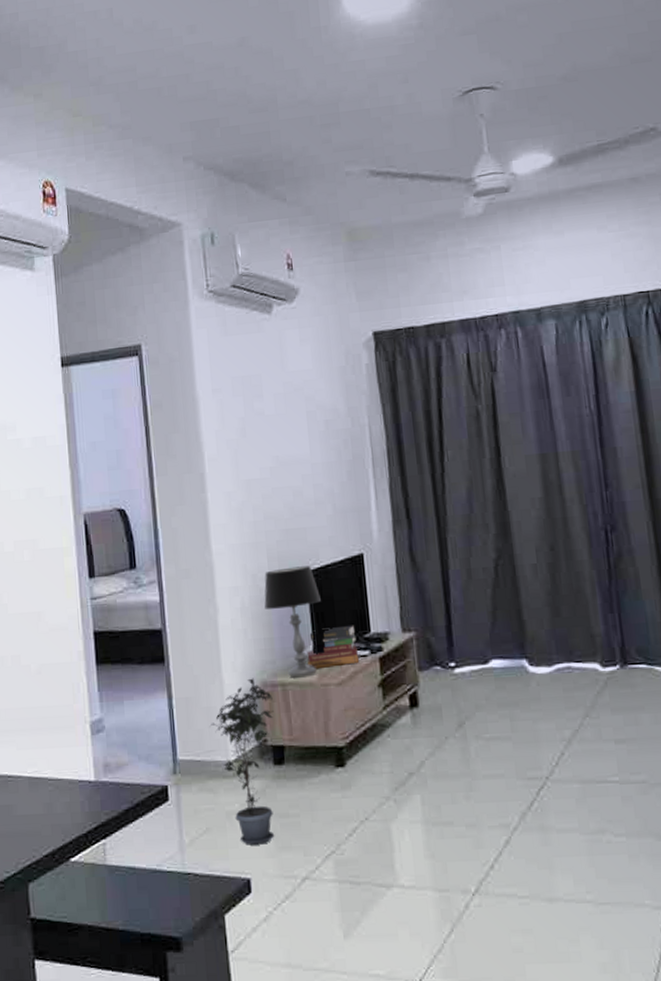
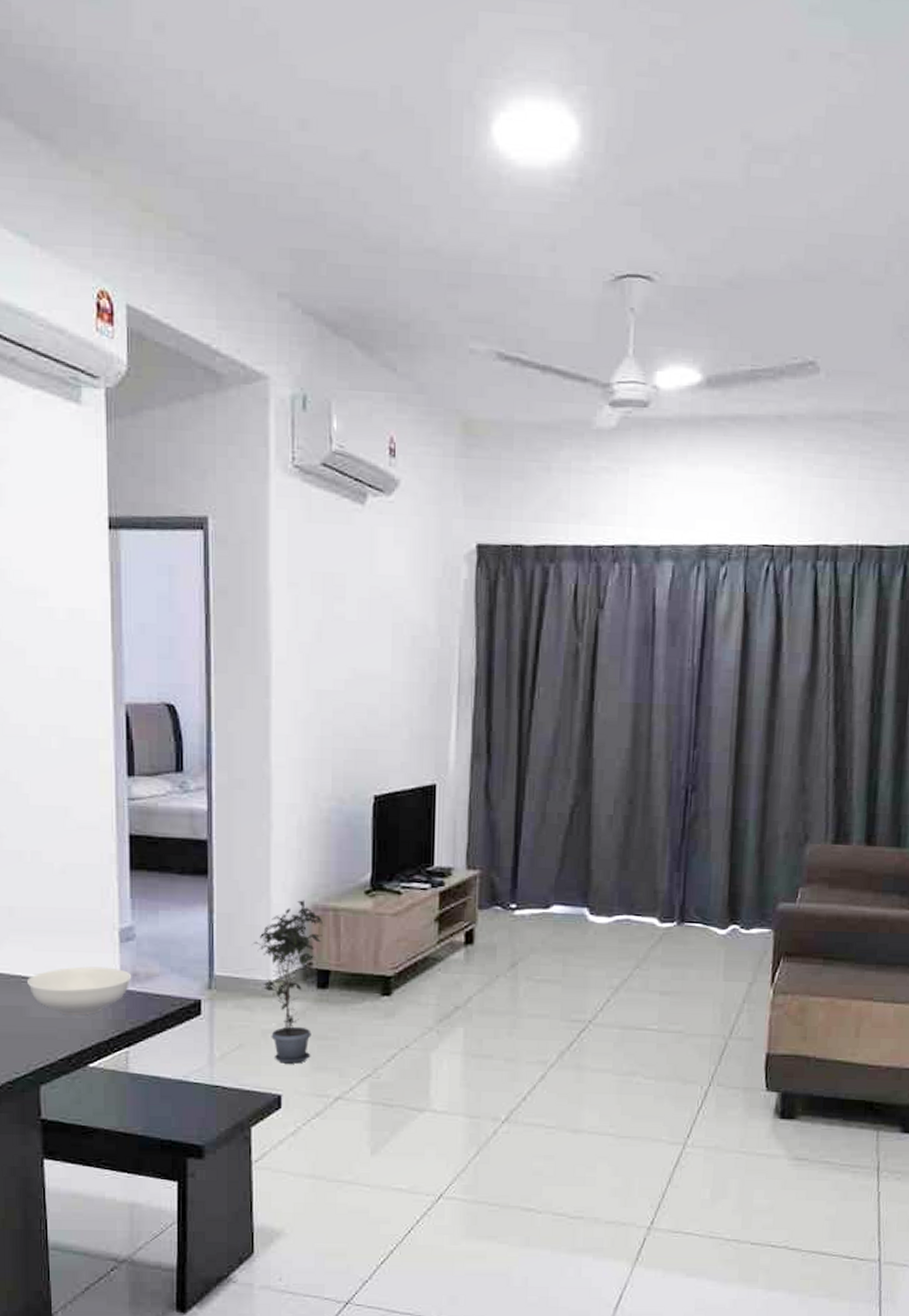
bowl: none [13,760,104,811] -> present [27,966,132,1016]
table lamp: present [264,566,322,678] -> none [324,790,386,905]
books: present [307,625,360,668] -> none [364,856,419,897]

